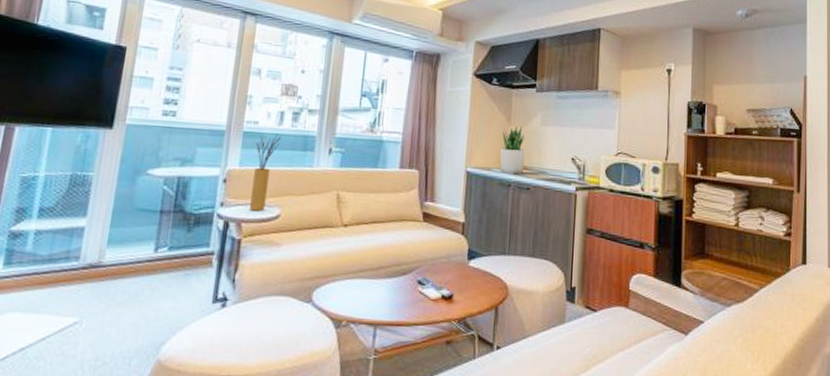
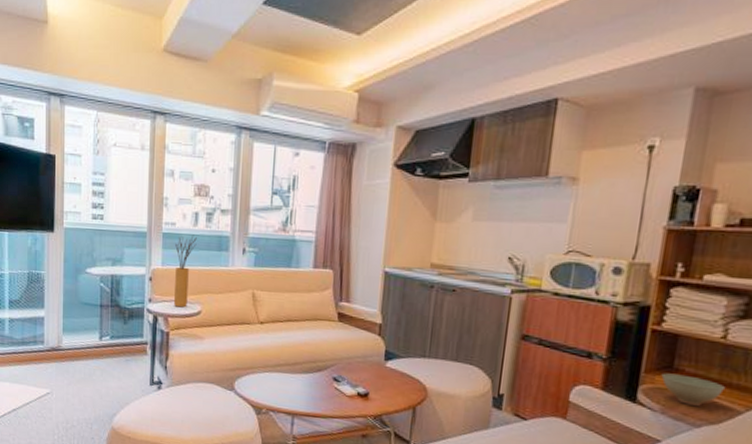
planter: present [499,126,526,175] -> none [422,222,453,275]
bowl: none [697,258,743,287] -> present [661,373,725,406]

